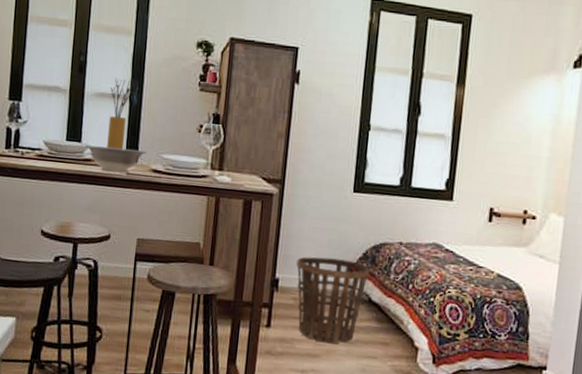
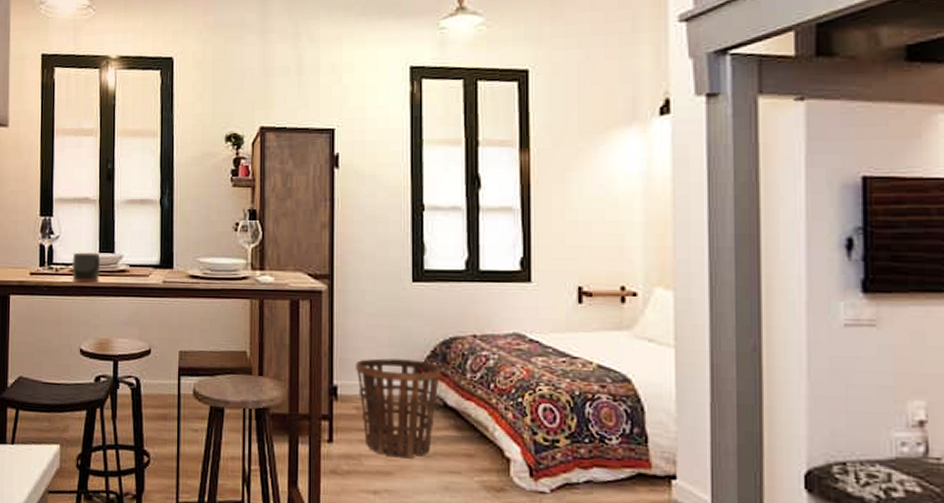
mug: none [38,138,67,168] -> present [72,252,101,282]
bowl: present [85,145,147,173] -> none [119,256,182,282]
vase: present [107,77,137,150] -> none [140,182,167,257]

